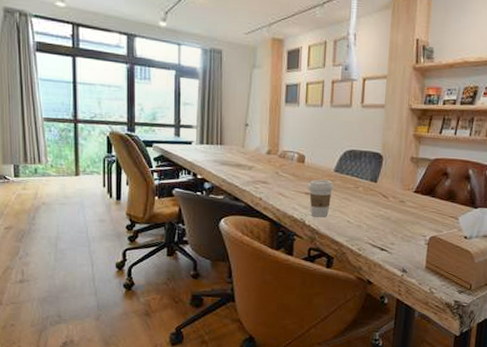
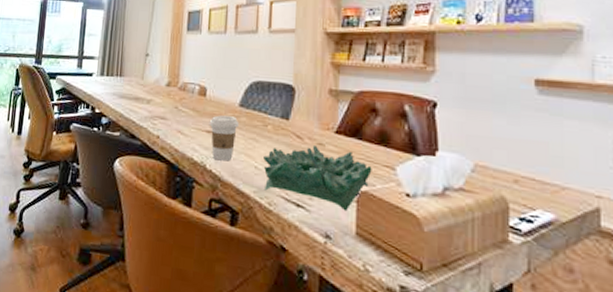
decorative bowl: none [355,203,441,252] -> present [263,146,372,212]

